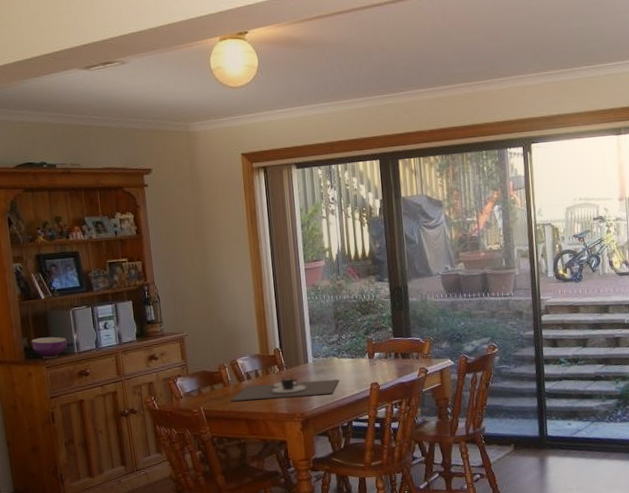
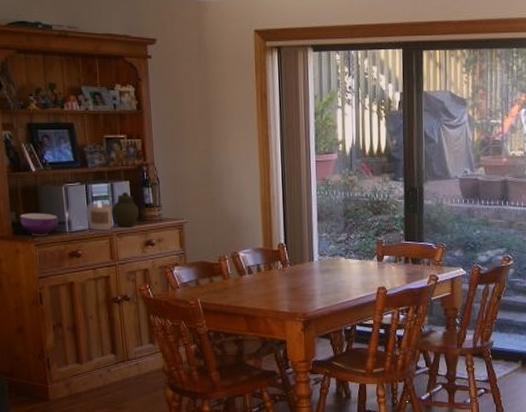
candle: none [93,321,118,350] -> present [87,200,113,231]
jar: none [116,311,143,345] -> present [111,191,140,228]
place setting: present [231,377,340,402] -> none [230,275,345,297]

